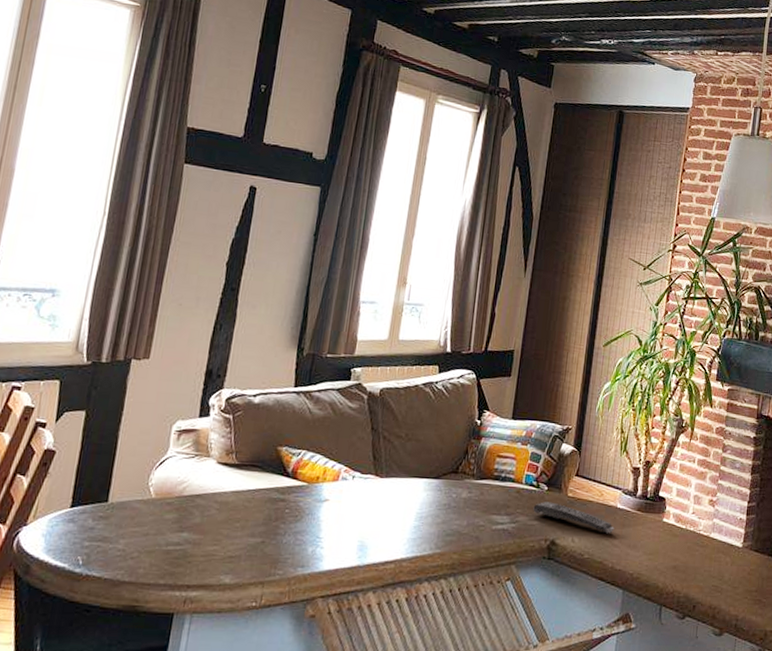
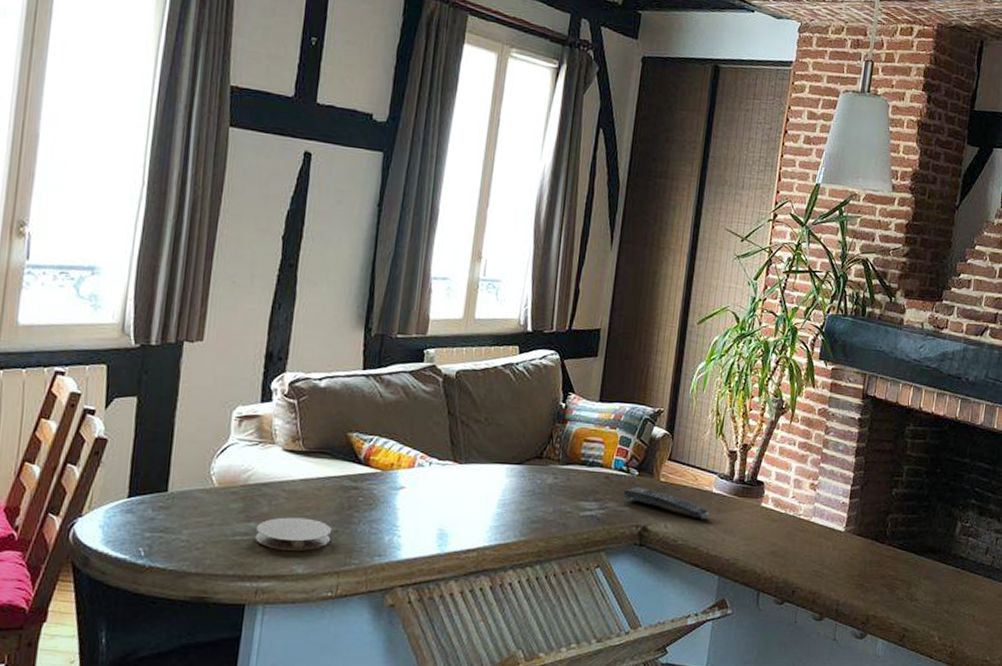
coaster: none [186,528,259,561] -> present [254,517,332,551]

